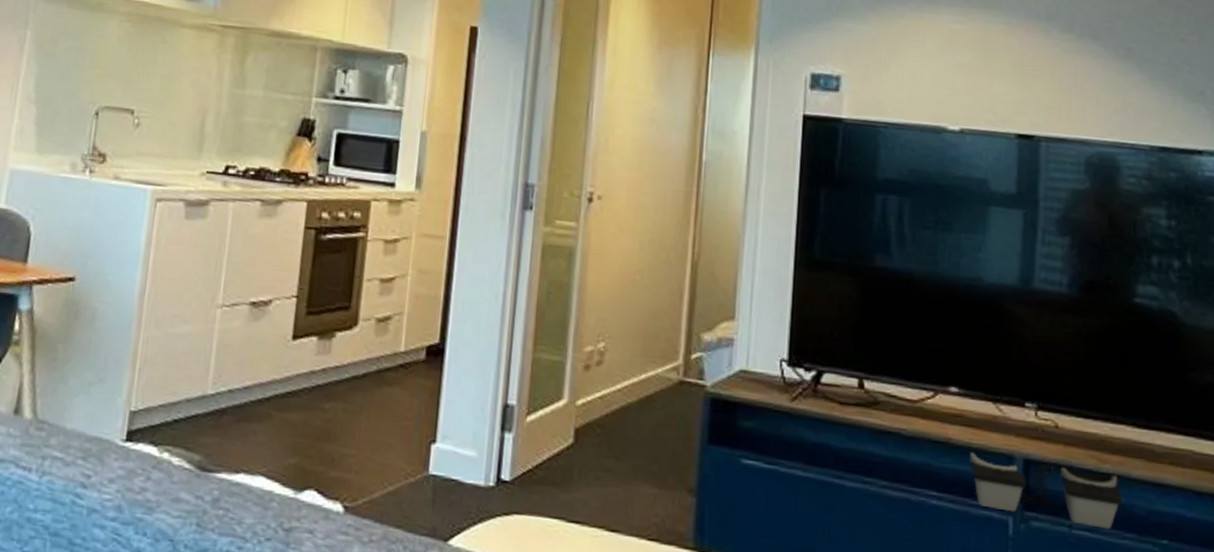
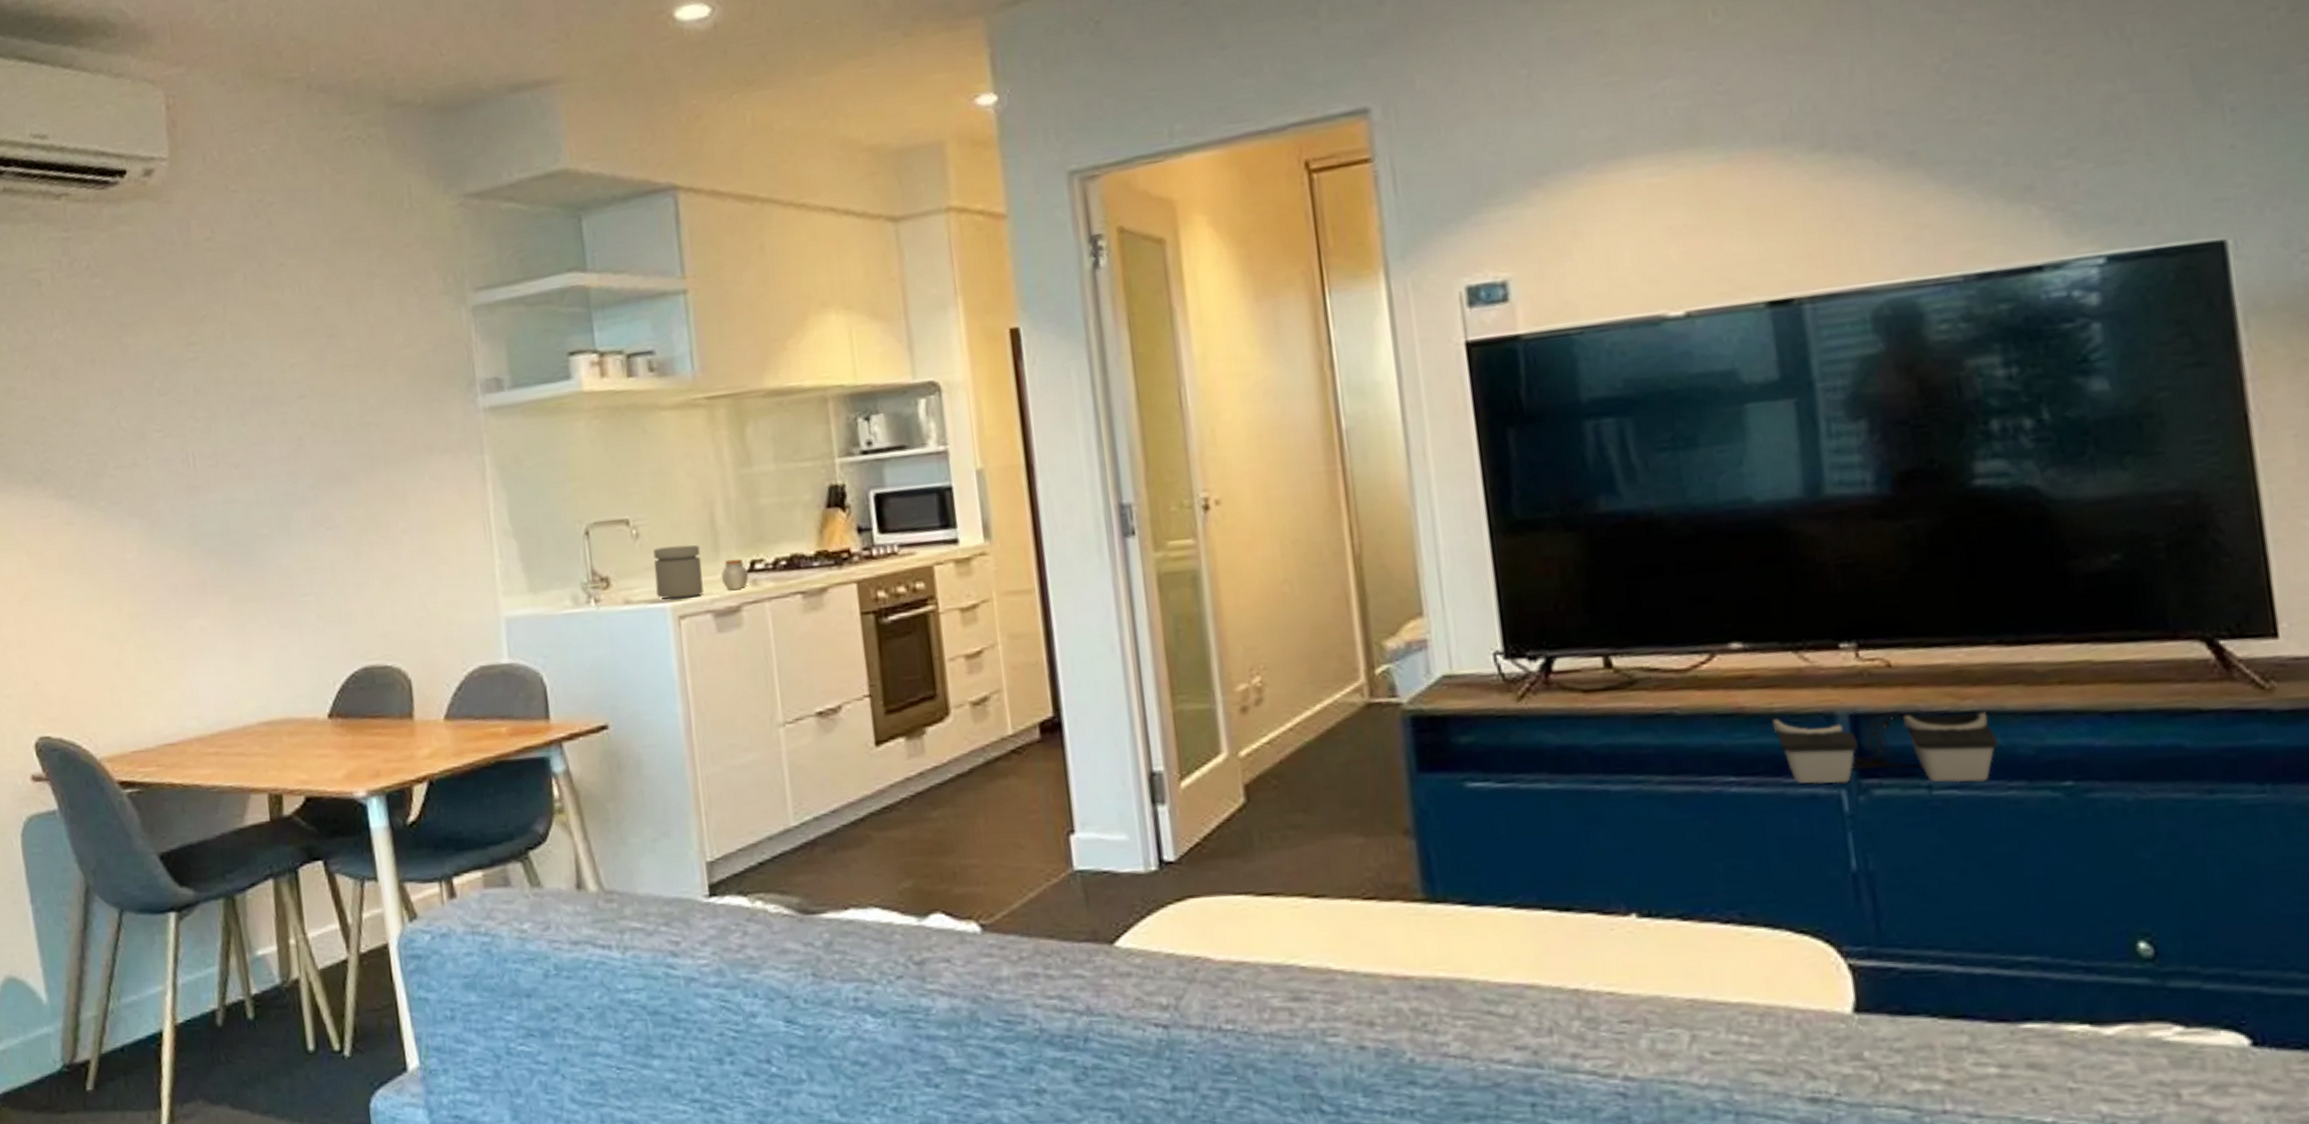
jar: none [142,138,187,185] -> present [653,545,704,599]
jar: none [198,160,222,188] -> present [721,558,749,591]

